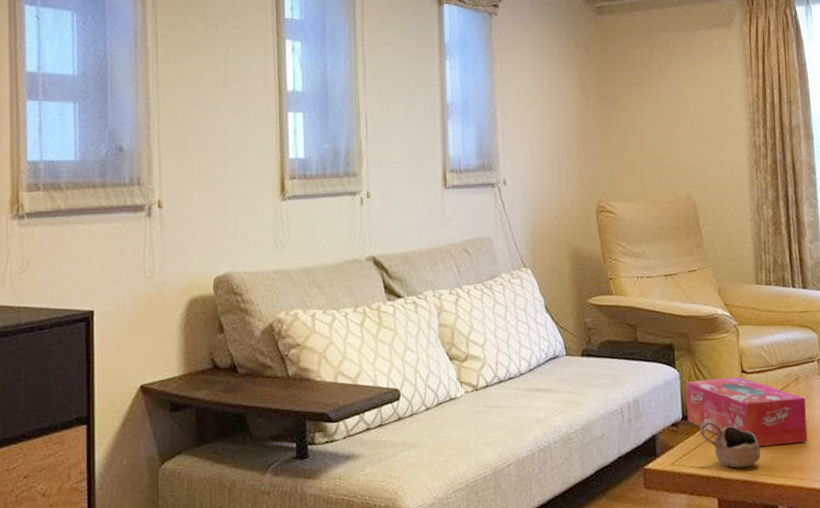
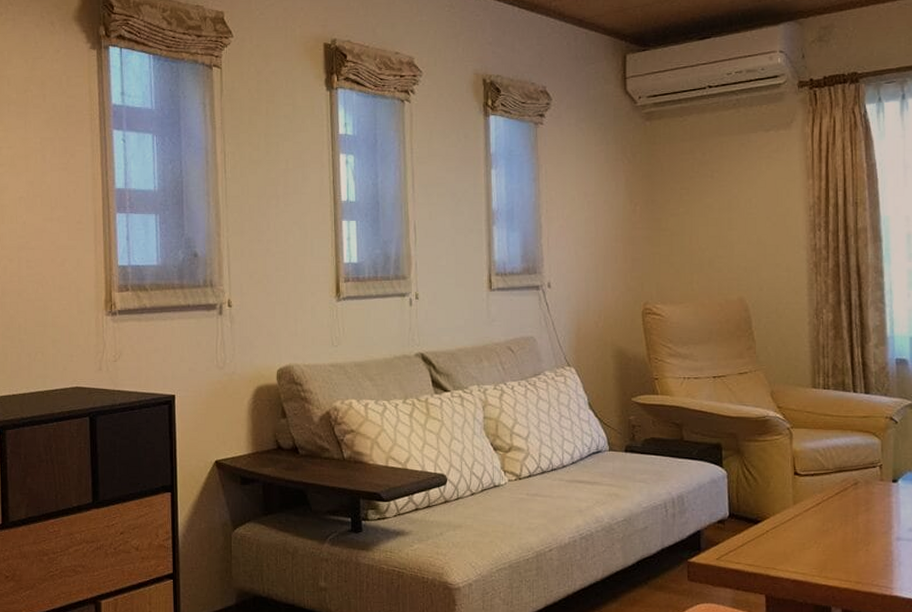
tissue box: present [686,376,807,447] -> none [733,478,866,549]
cup: present [700,421,760,468] -> none [748,520,813,568]

